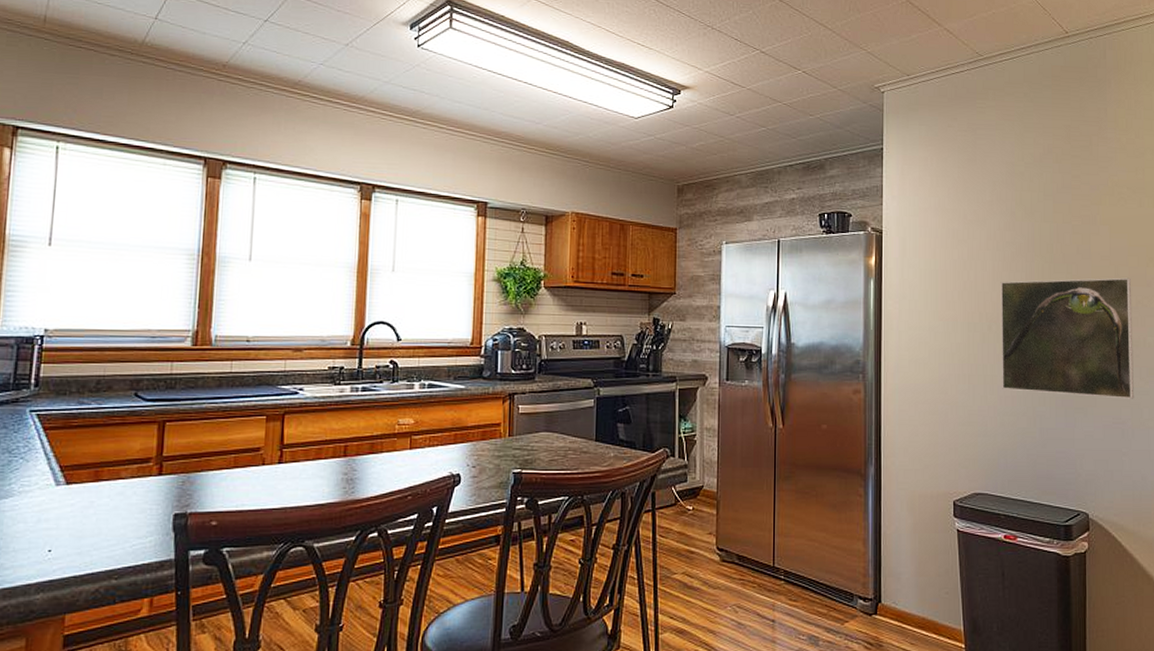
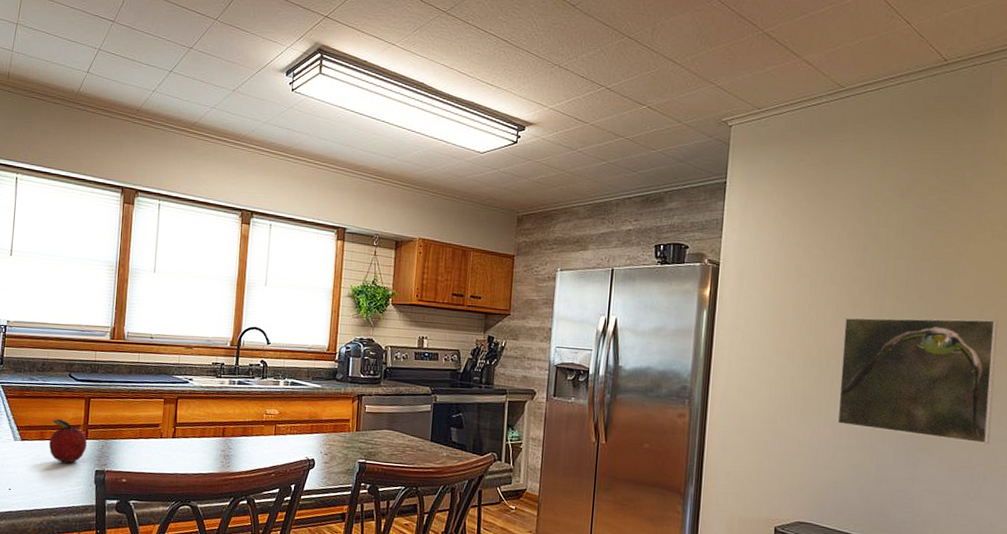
fruit: none [106,452,161,508] -> present [48,419,87,463]

